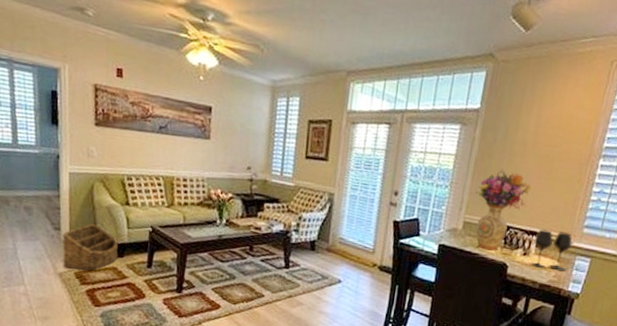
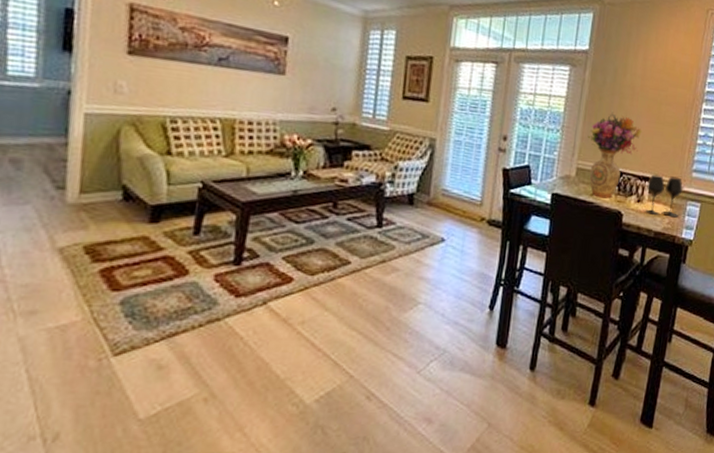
basket: present [62,224,119,271] -> none [65,180,153,243]

